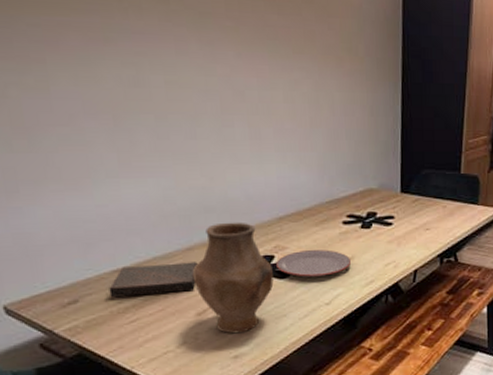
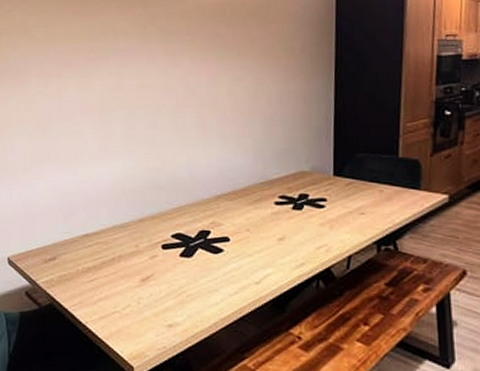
book: present [109,262,198,298] -> none [78,232,146,259]
vase: present [192,222,274,334] -> none [141,198,208,303]
plate: present [275,249,352,277] -> none [211,227,283,255]

